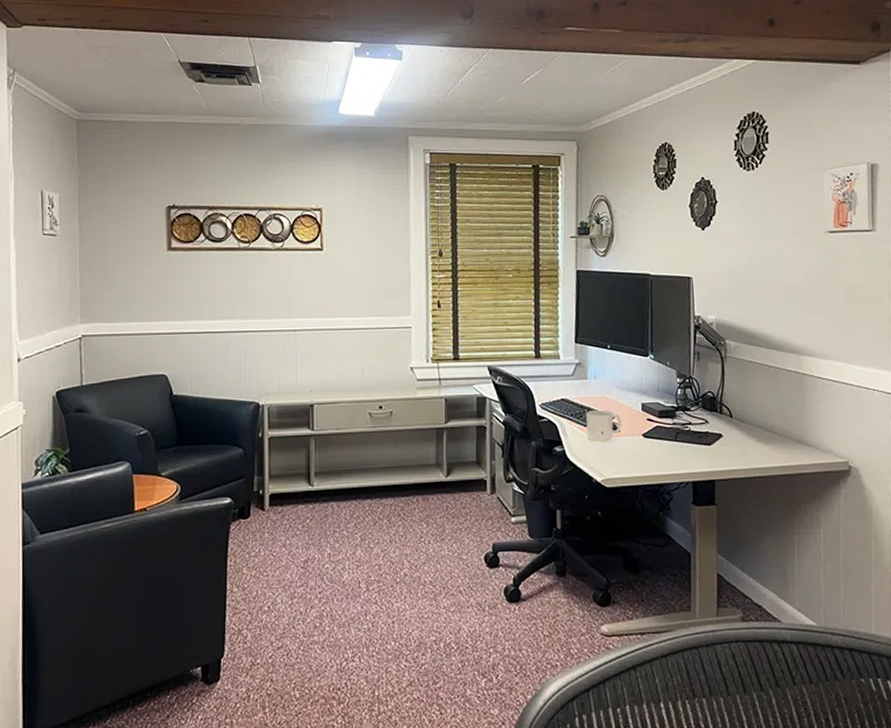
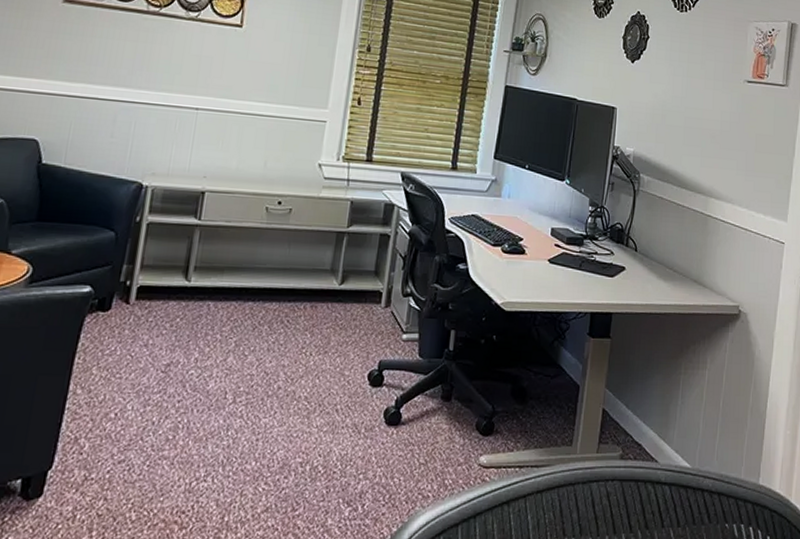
mug: present [585,409,622,442] -> none [492,229,530,264]

